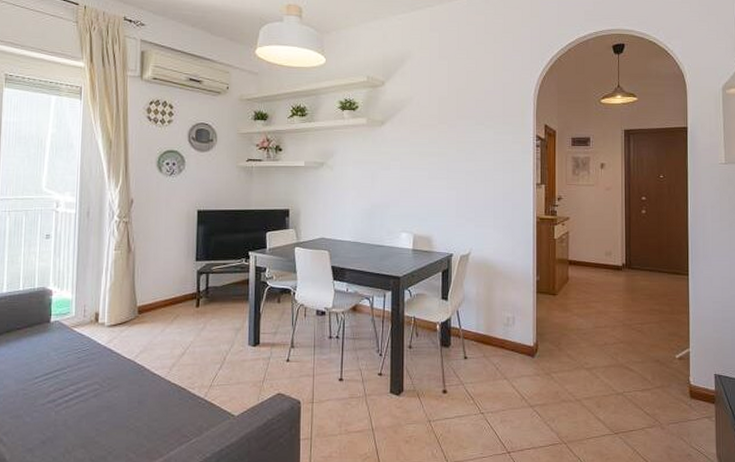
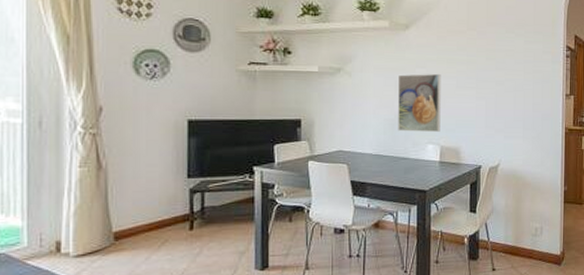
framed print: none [374,165,414,221] -> present [398,73,441,132]

